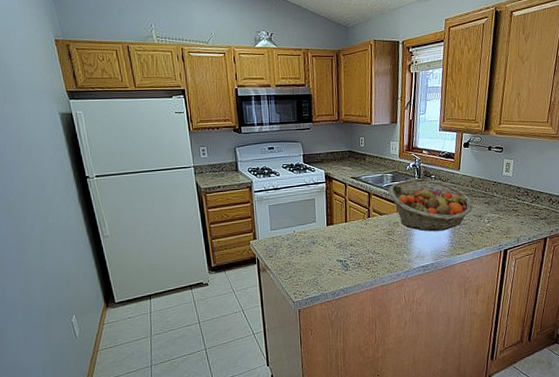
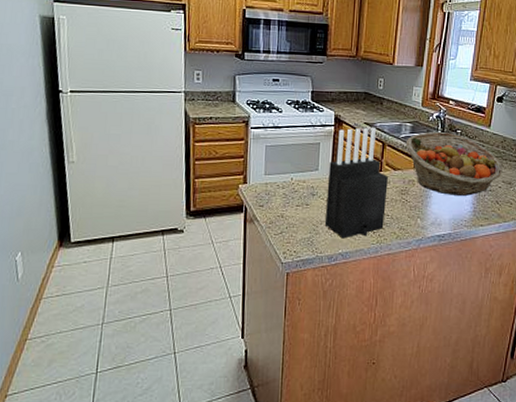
knife block: none [324,180,377,277] -> present [324,127,388,239]

